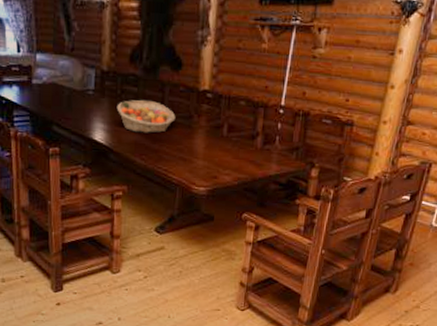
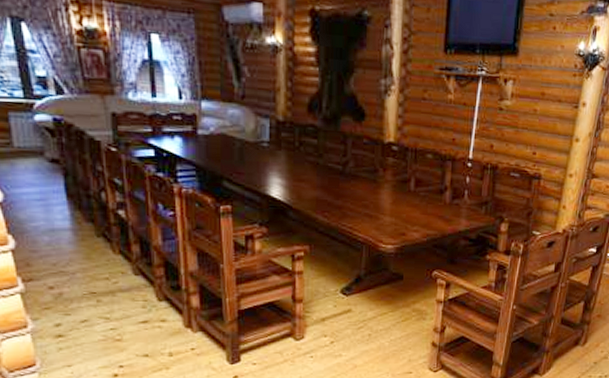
fruit basket: present [116,100,176,133] -> none [295,153,360,189]

